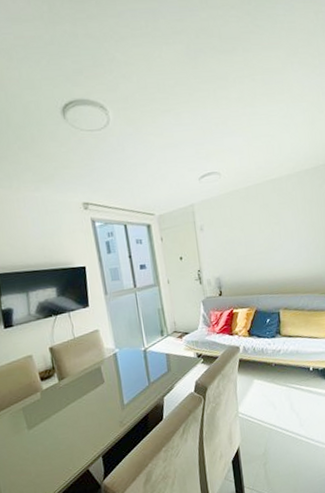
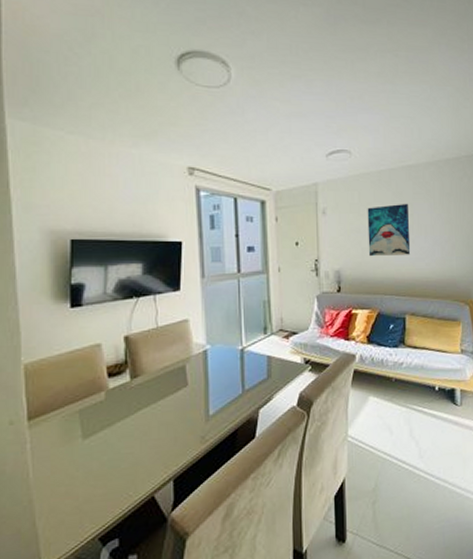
wall art: none [239,213,280,262] -> present [367,203,411,256]

